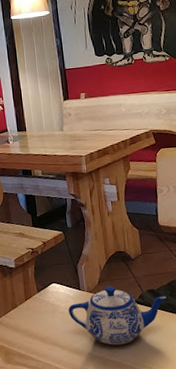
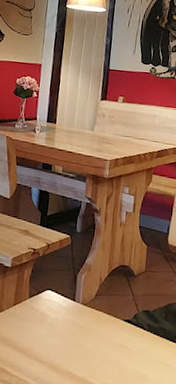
teapot: present [68,286,168,346] -> none [57,301,162,367]

